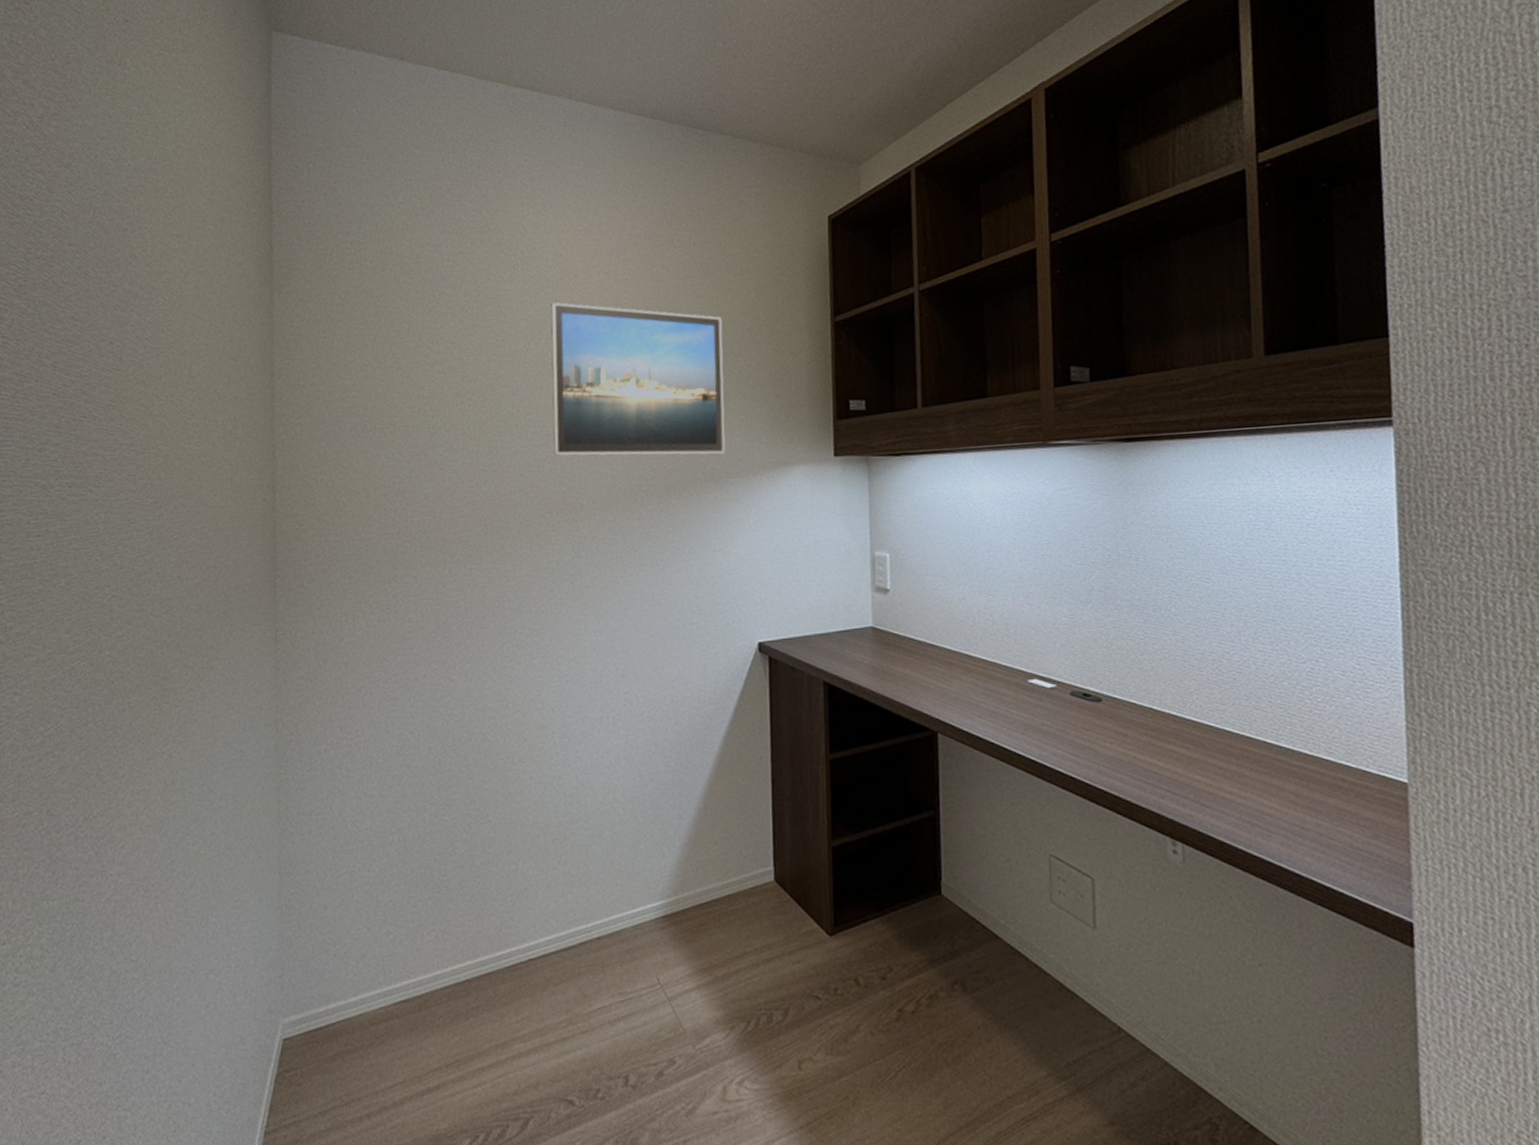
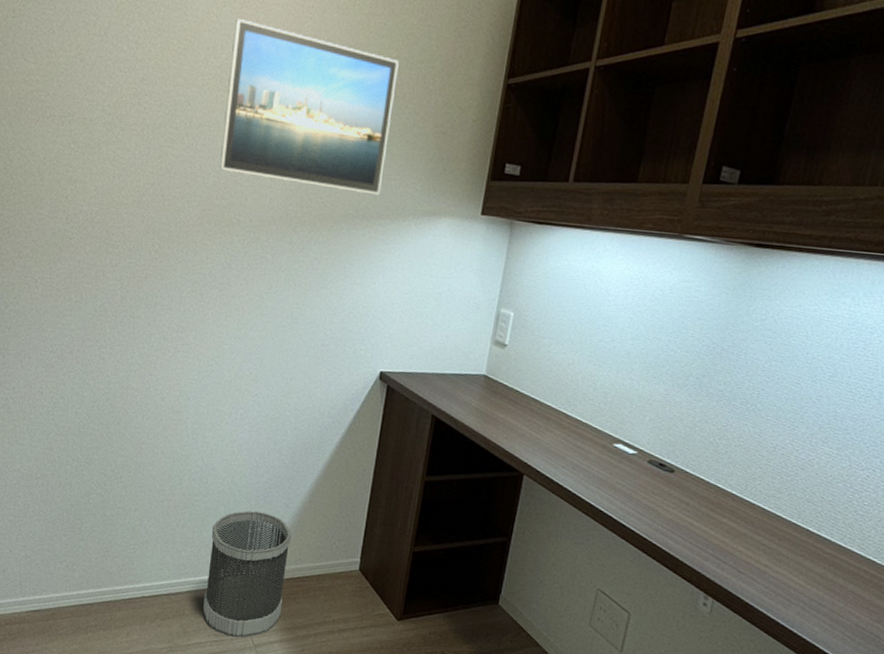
wastebasket: none [598,828,694,992] -> present [203,510,292,638]

